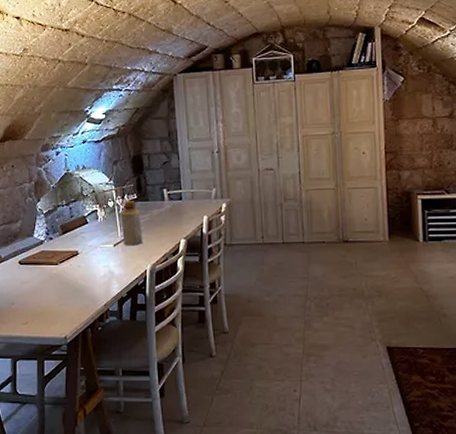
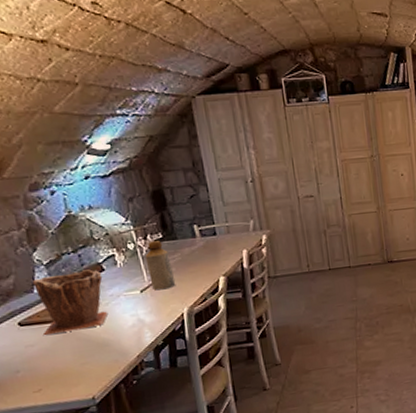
plant pot: none [33,221,86,276] -> present [32,269,109,336]

